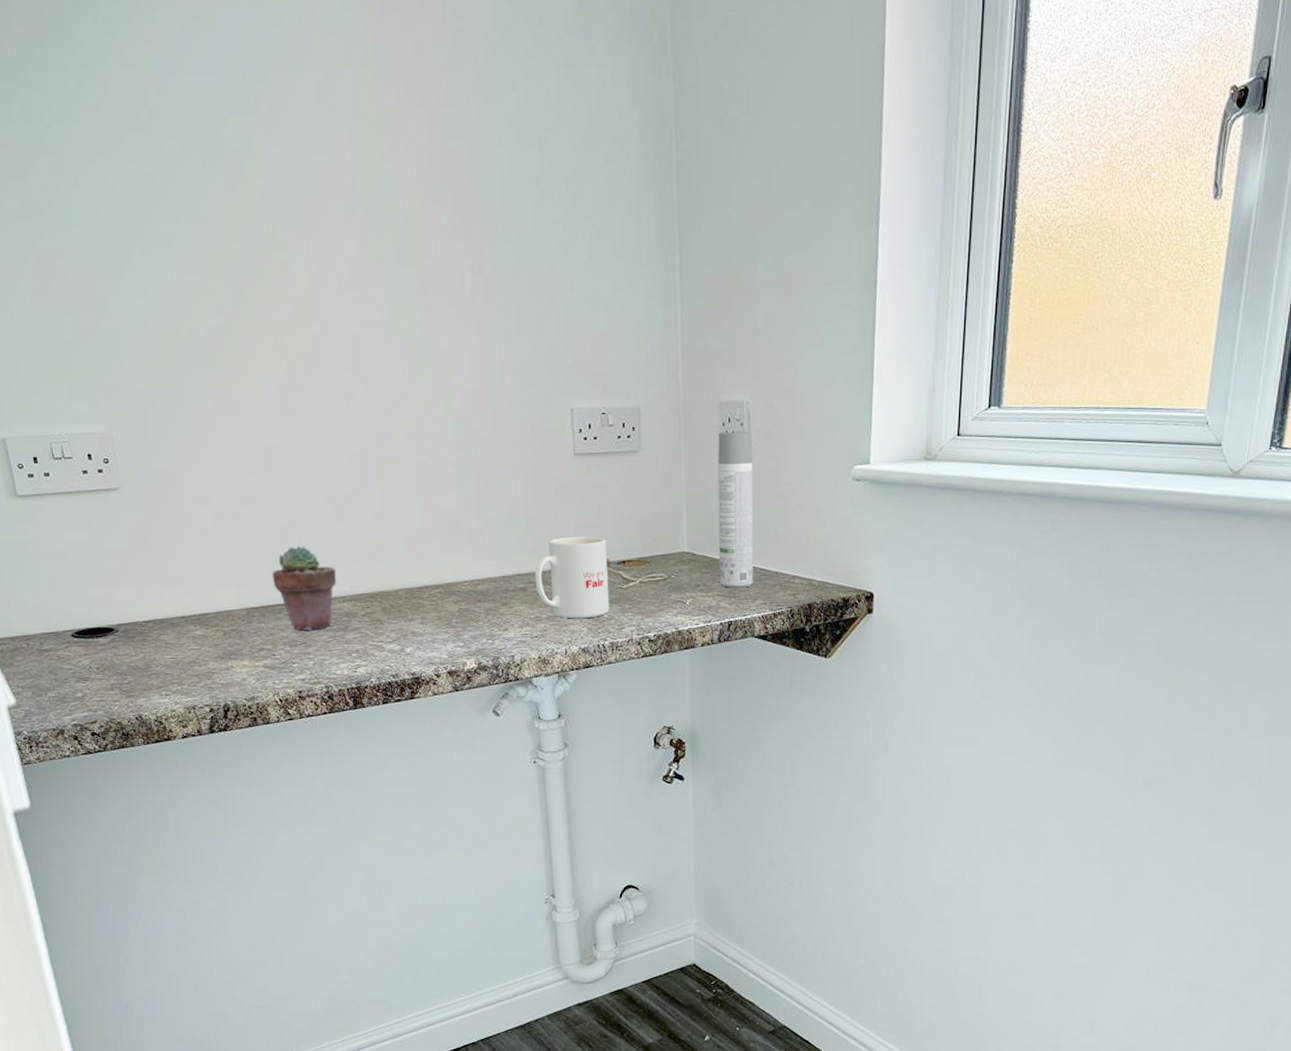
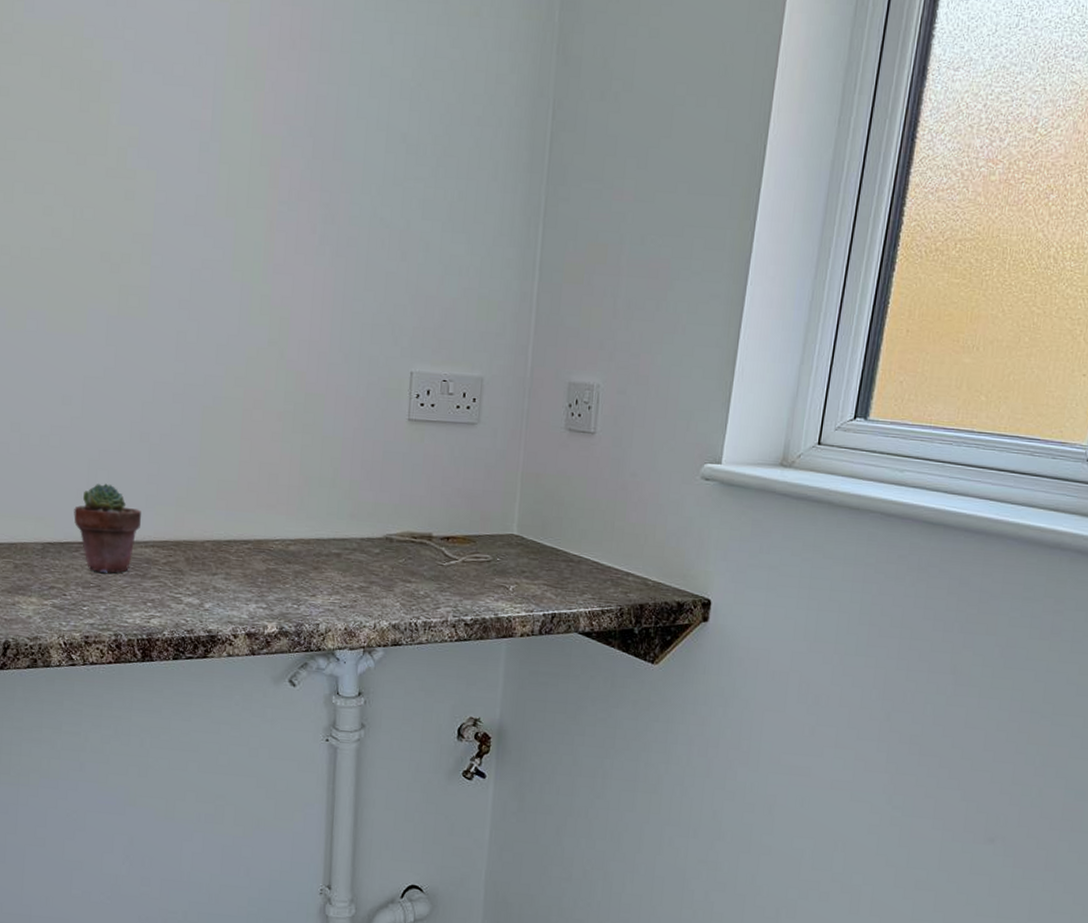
mug: present [534,536,610,619] -> none [350,505,432,594]
spray bottle: present [717,431,754,588] -> none [548,413,599,579]

